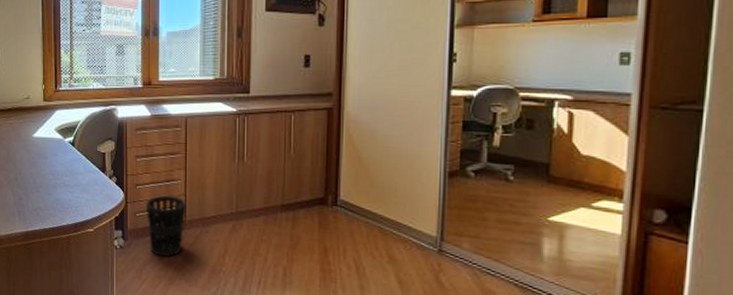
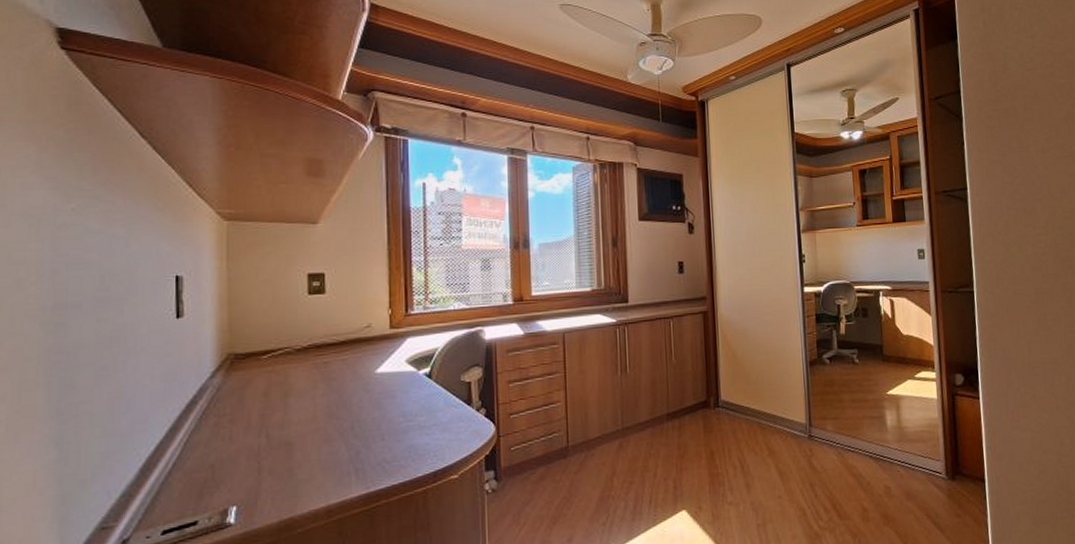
wastebasket: present [145,195,188,257] -> none [521,421,570,493]

